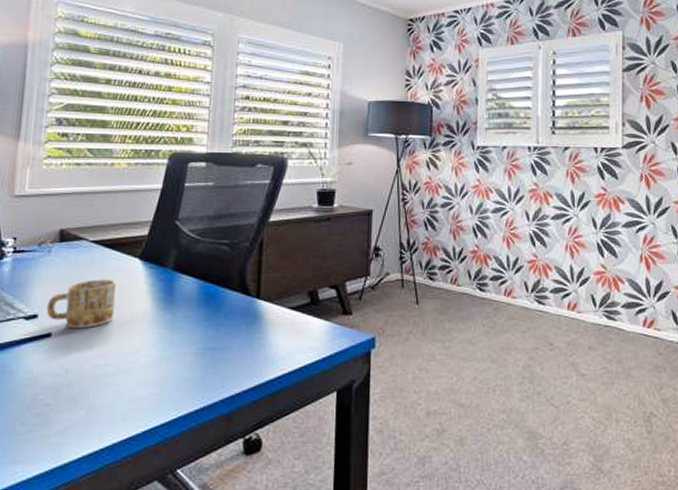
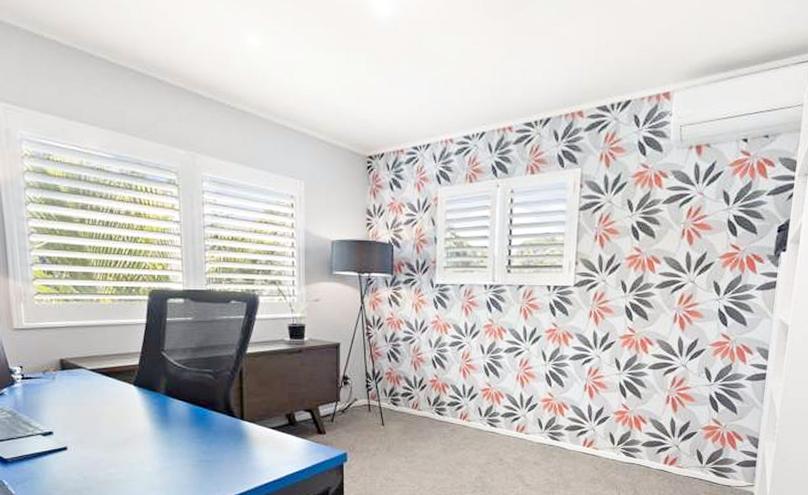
mug: present [46,279,116,329] -> none [59,403,118,444]

